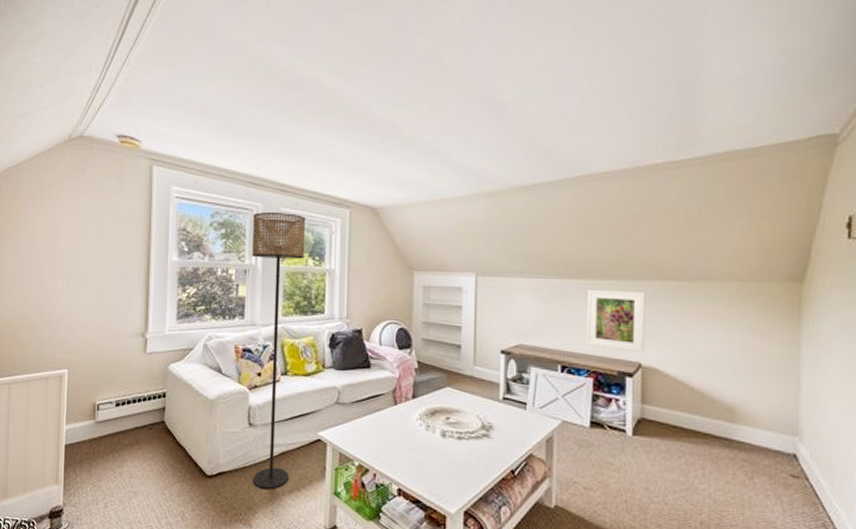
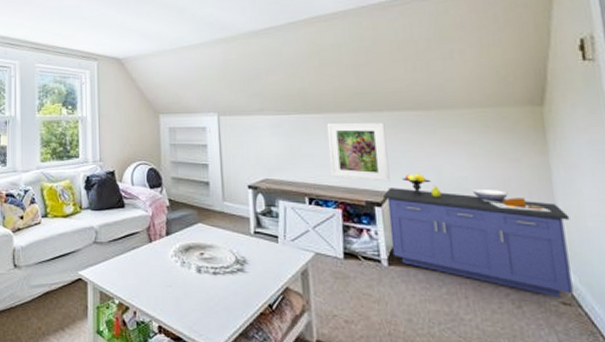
floor lamp: present [251,212,306,489] -> none [10,68,59,329]
storage cabinet: none [636,345,811,471] -> present [383,173,573,298]

